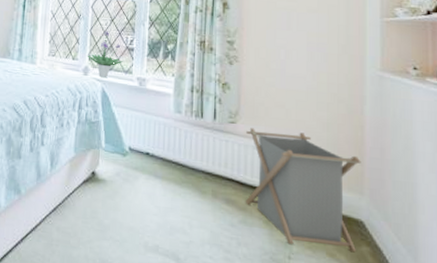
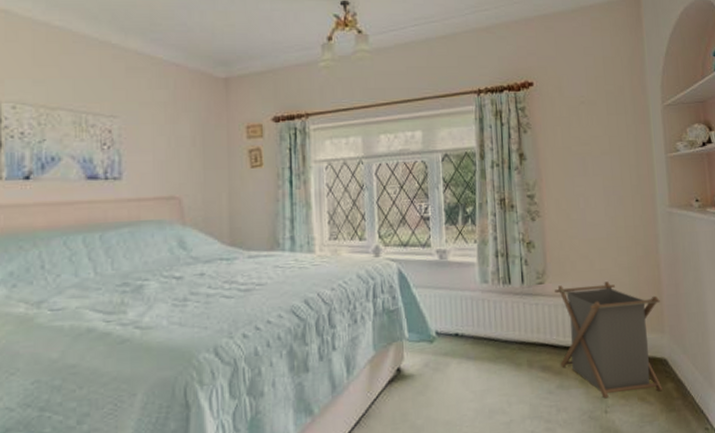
potted plant: present [88,31,123,78] -> none [377,200,419,257]

